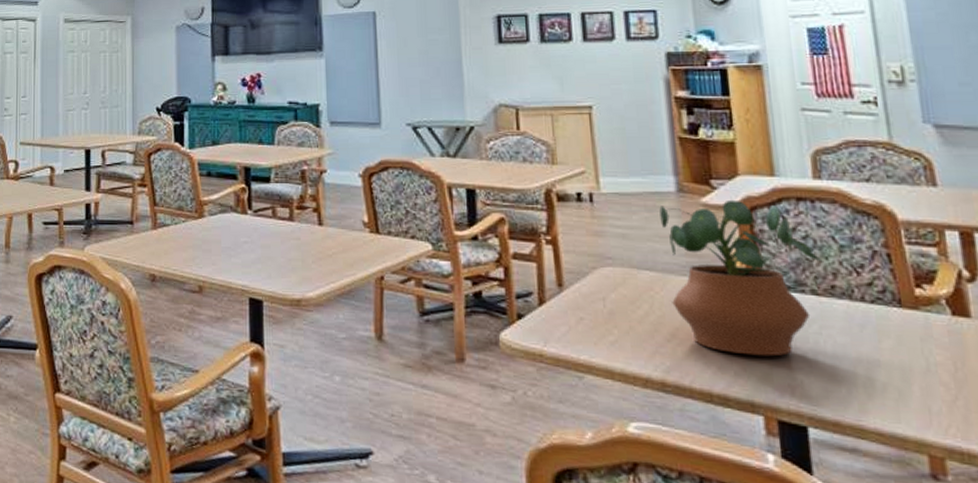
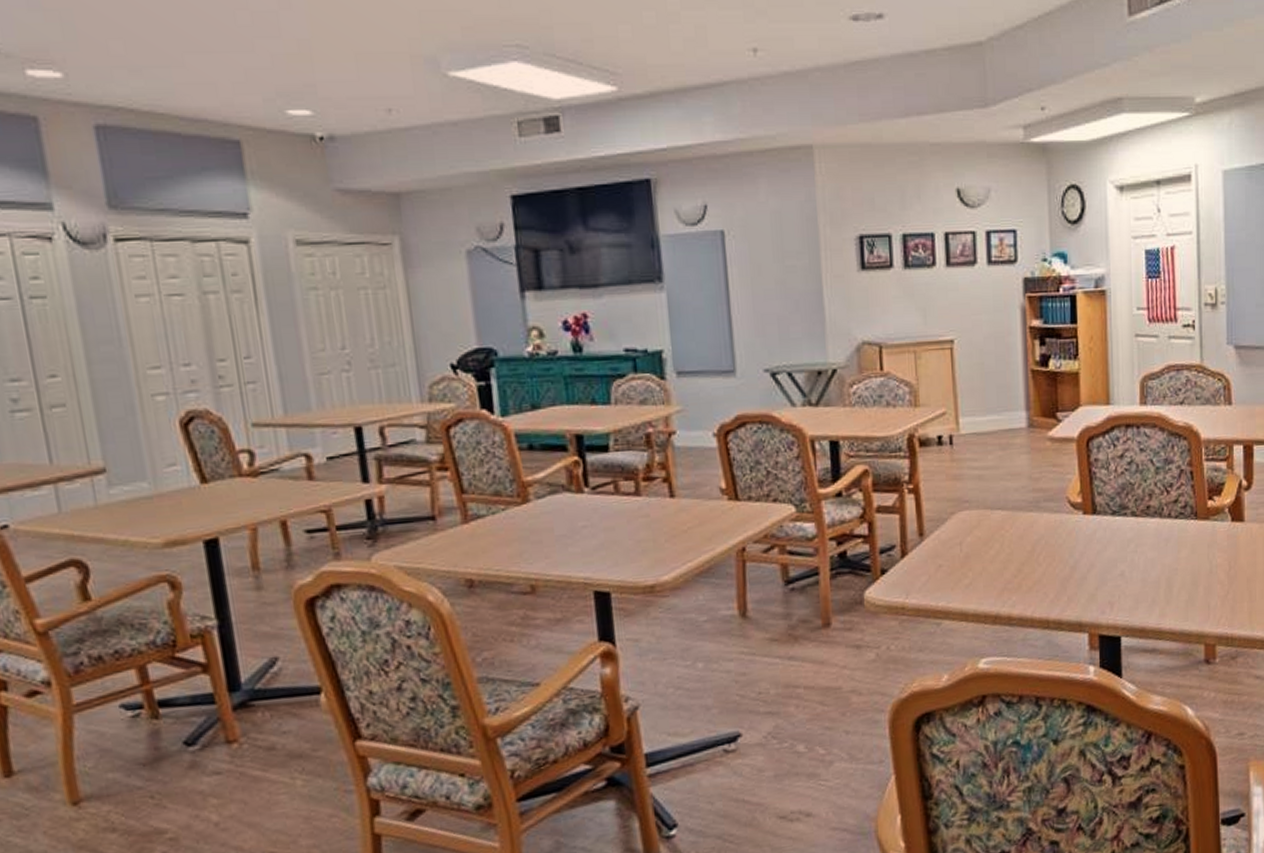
potted plant: present [659,199,821,357] -> none [1012,431,1141,581]

